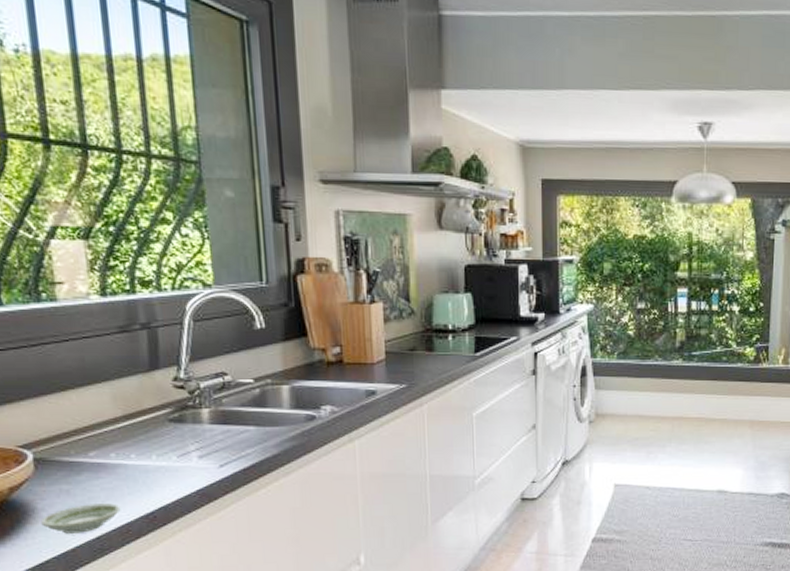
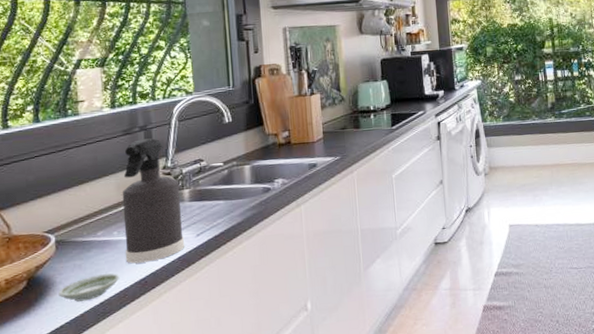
spray bottle: none [119,340,204,494] -> present [122,138,184,264]

